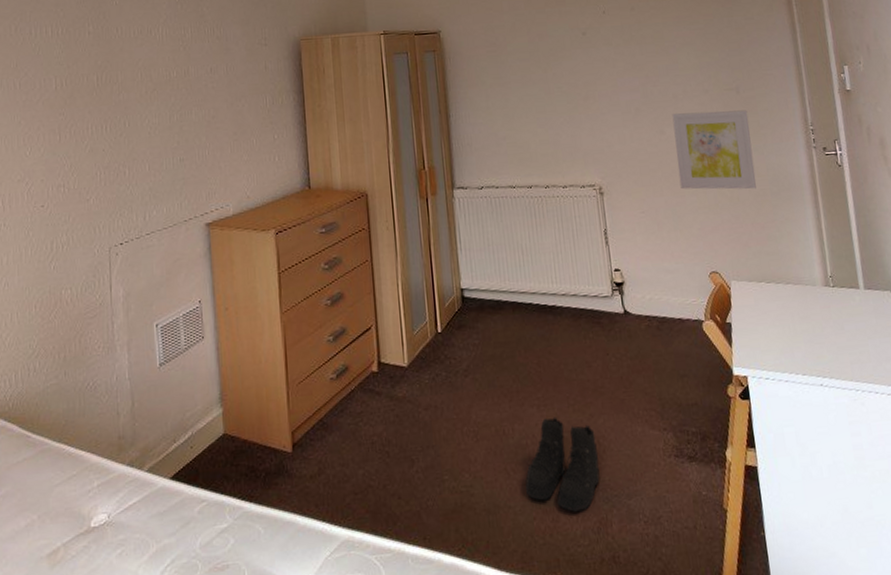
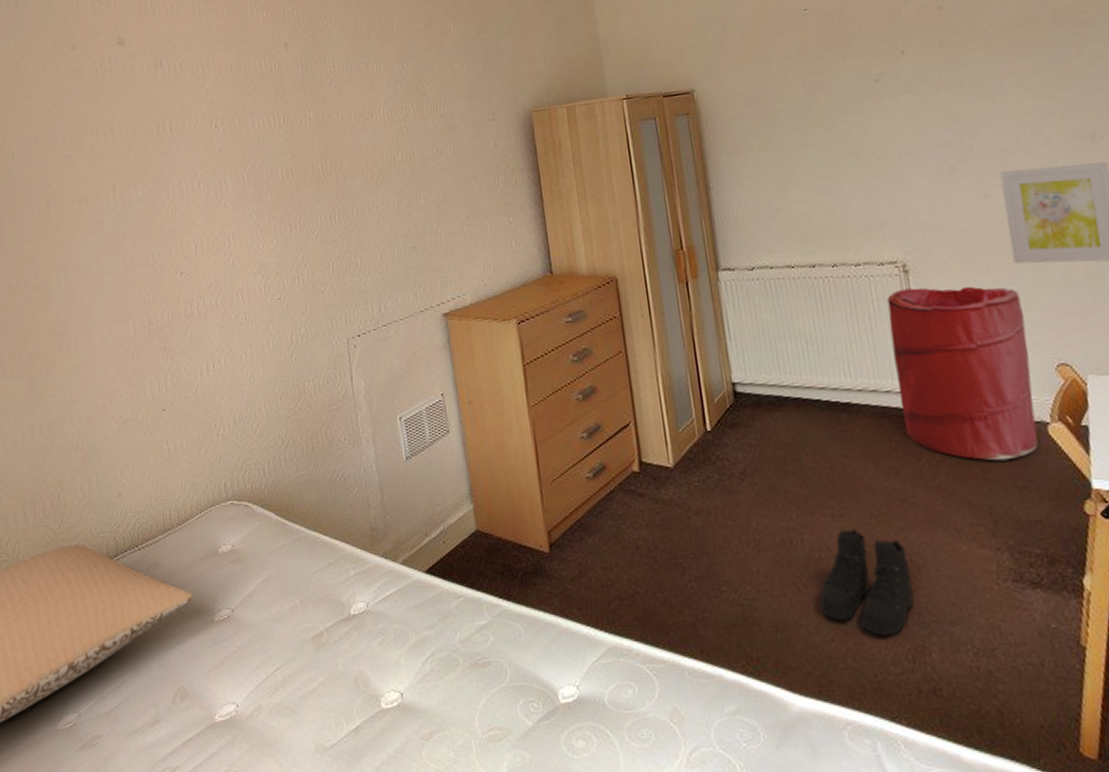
laundry hamper: none [586,207,696,354] -> present [887,286,1038,461]

